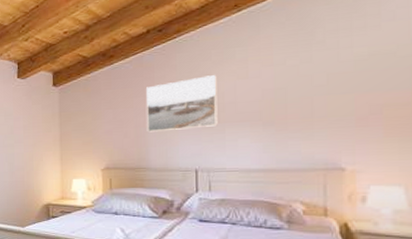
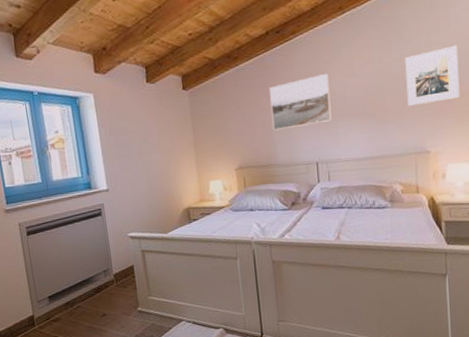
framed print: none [316,46,392,116] -> present [405,45,460,107]

